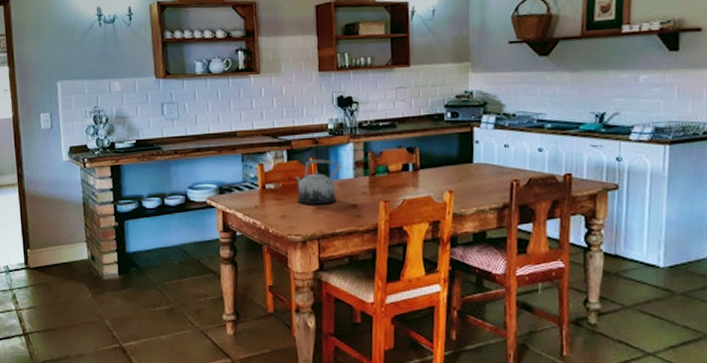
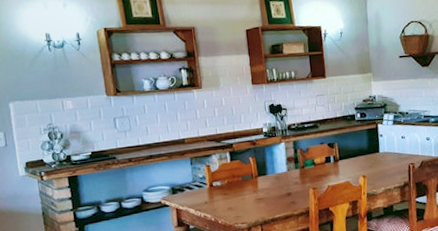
teapot: present [295,159,341,205] -> none [238,157,276,197]

